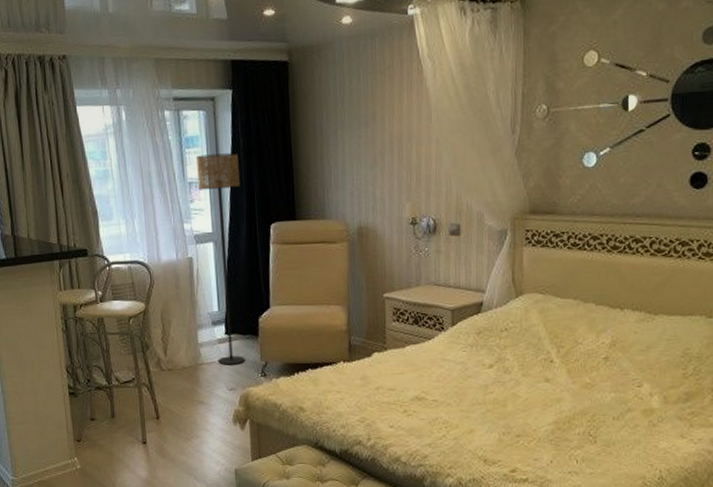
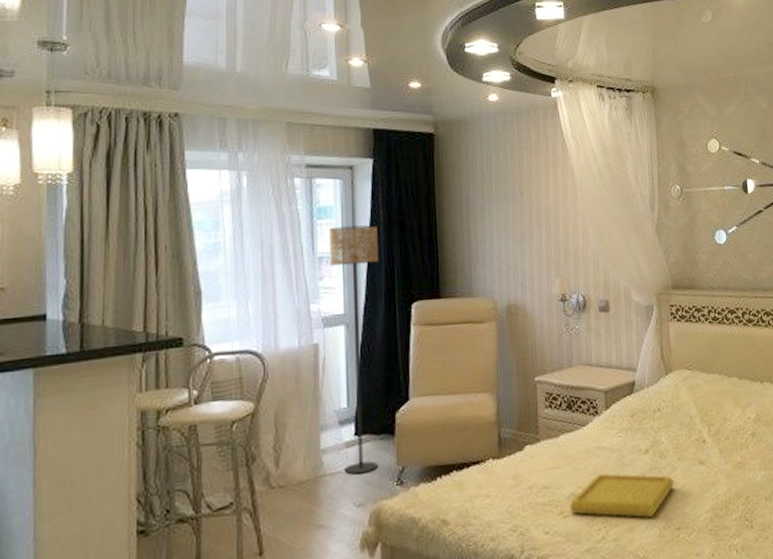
serving tray: none [412,382,517,424] -> present [569,473,674,518]

